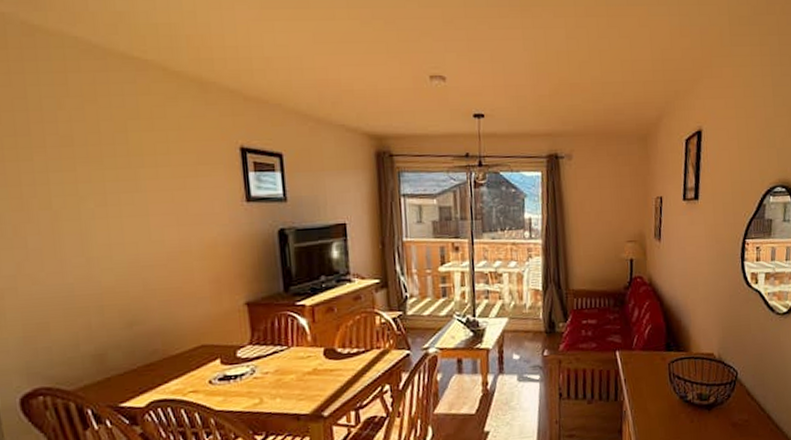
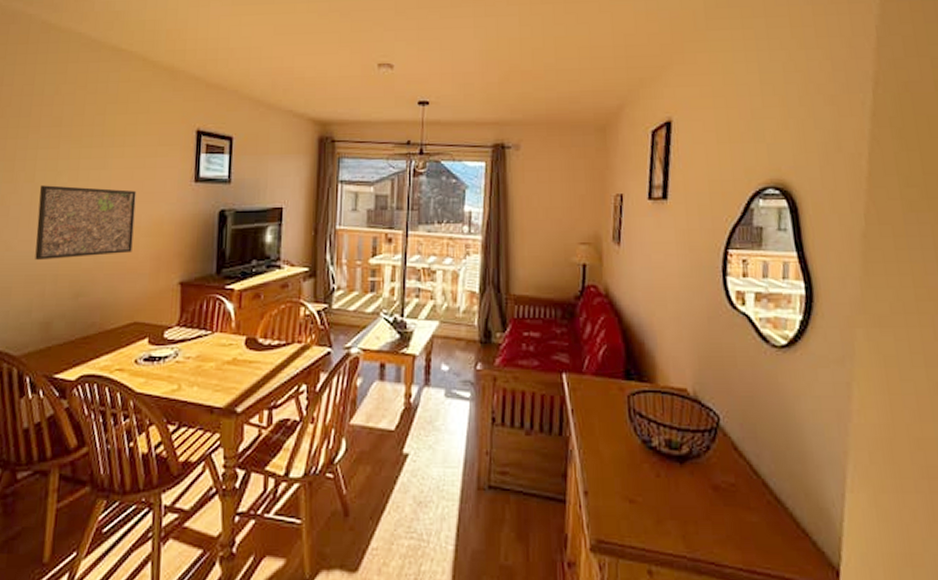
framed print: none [60,211,187,292] -> present [35,185,137,260]

